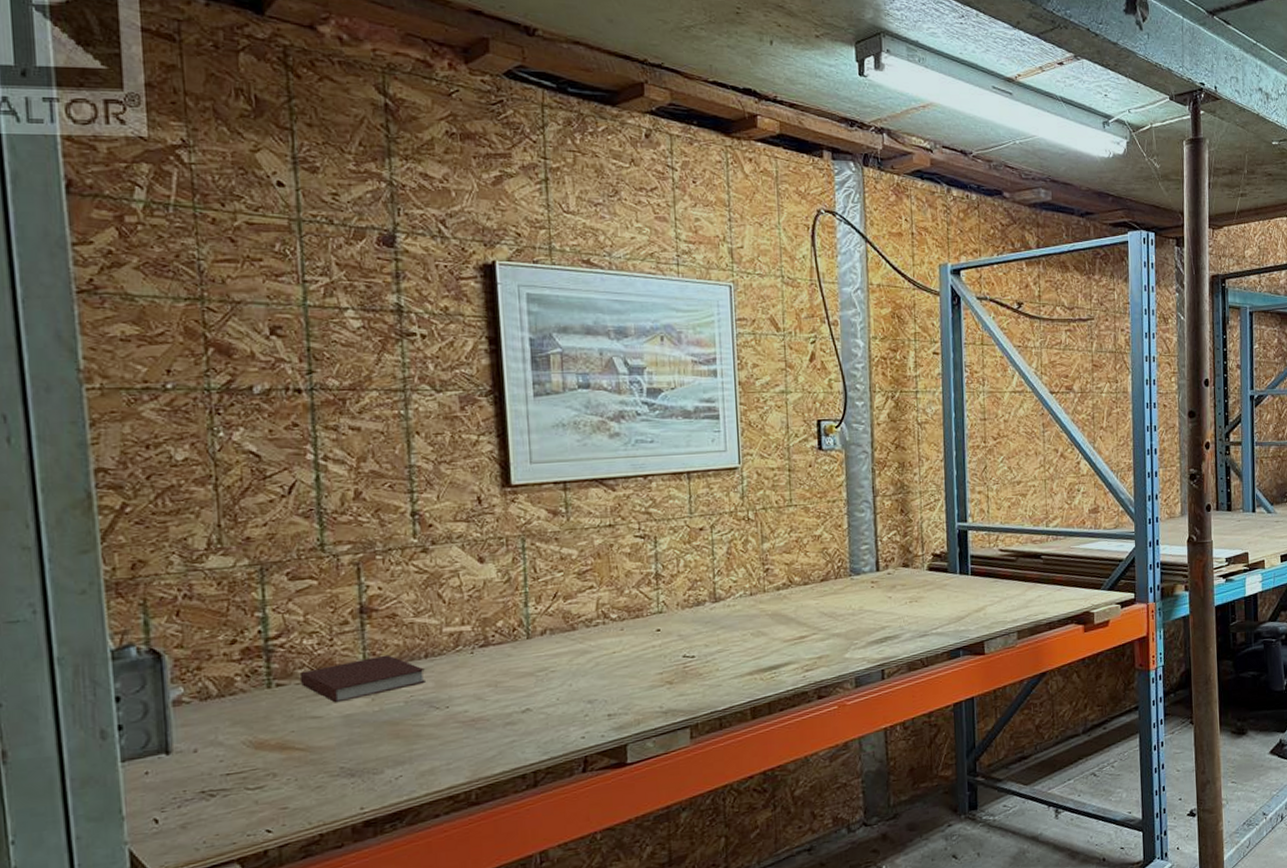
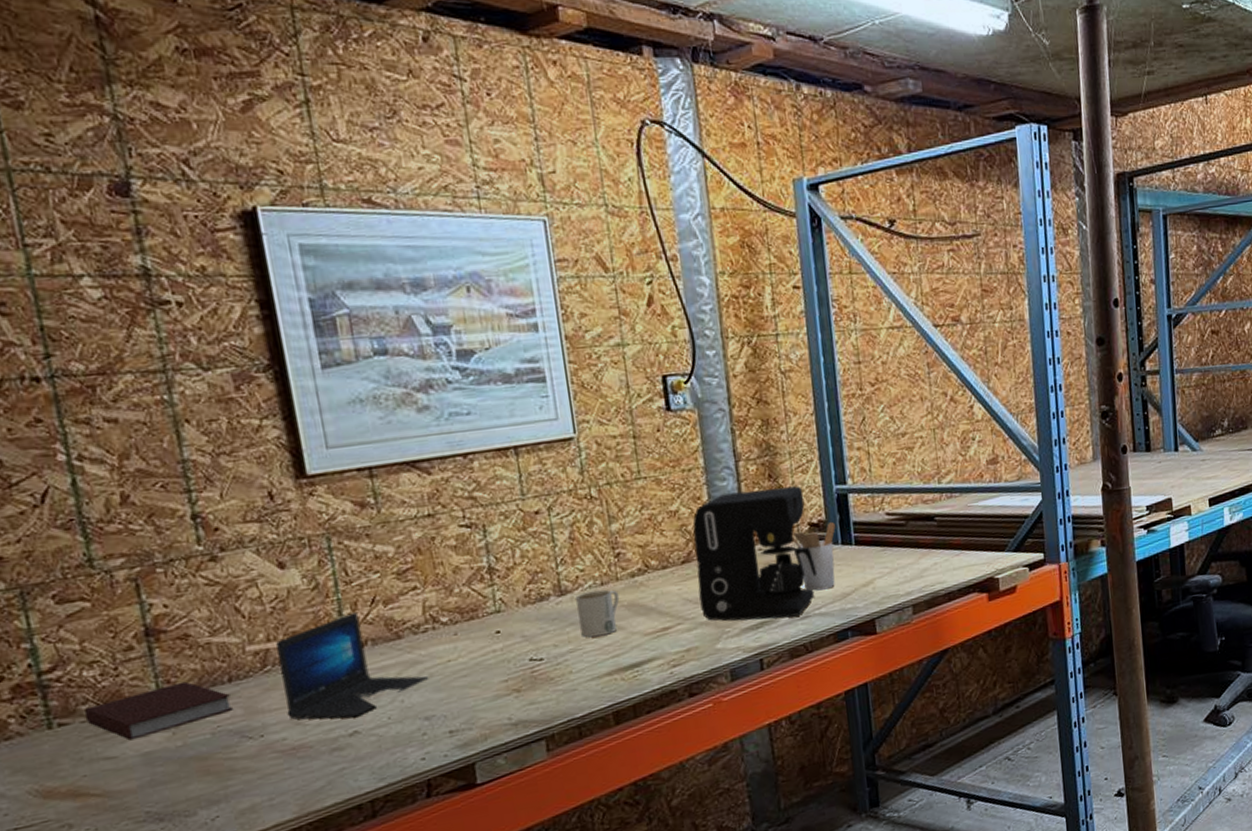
laptop: none [469,605,594,697] -> present [276,612,428,720]
mug: none [728,599,765,641] -> present [576,589,620,638]
coffee maker: none [832,521,936,635] -> present [692,485,817,622]
utensil holder: none [918,553,955,613] -> present [793,521,836,591]

